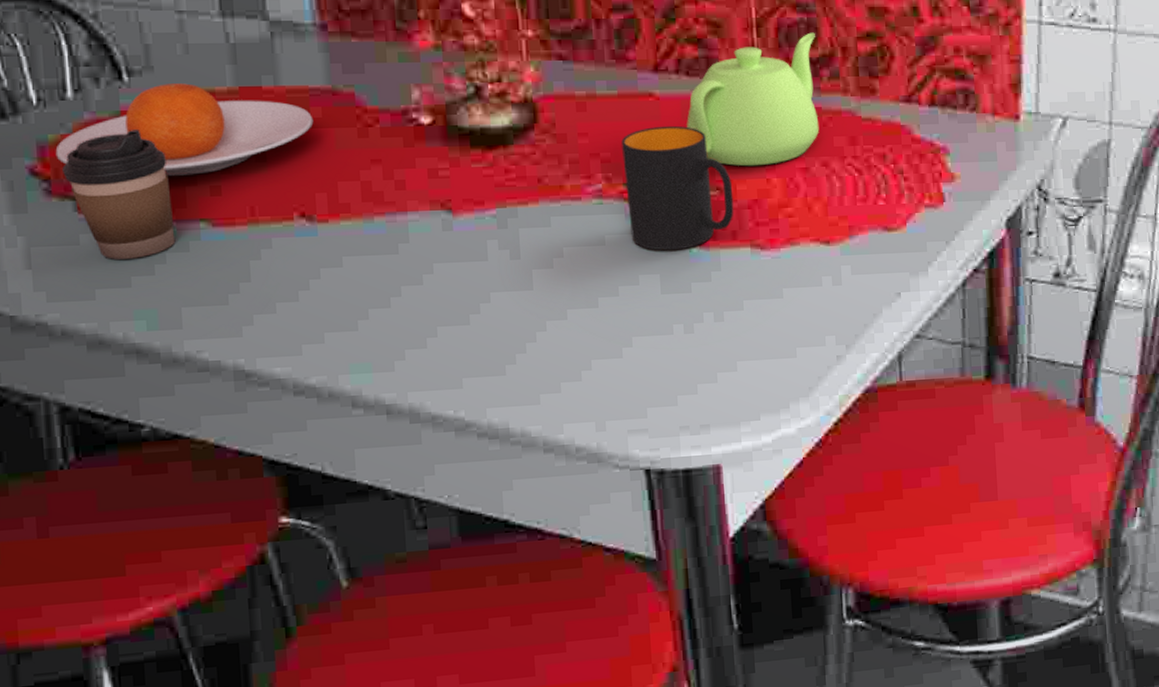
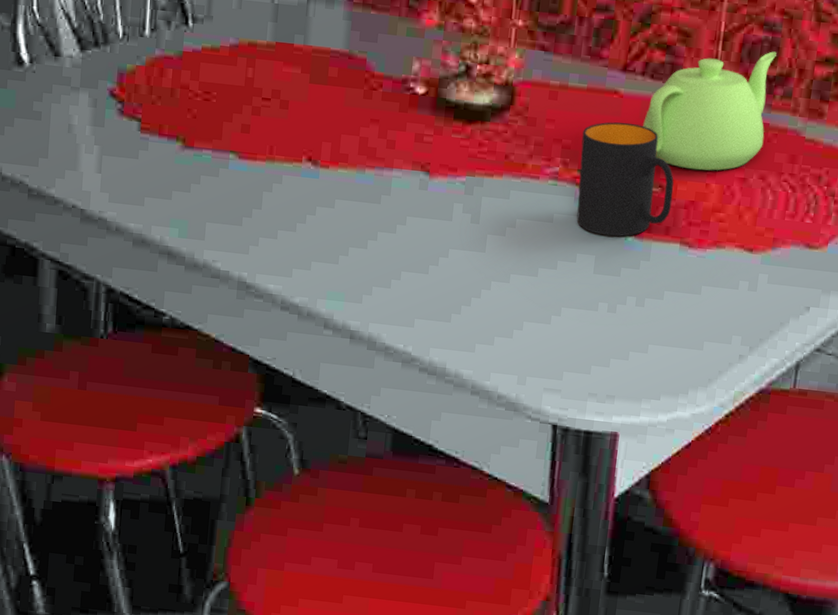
plate: present [55,83,314,176] -> none [130,32,330,113]
coffee cup: present [62,128,176,259] -> none [134,67,212,177]

